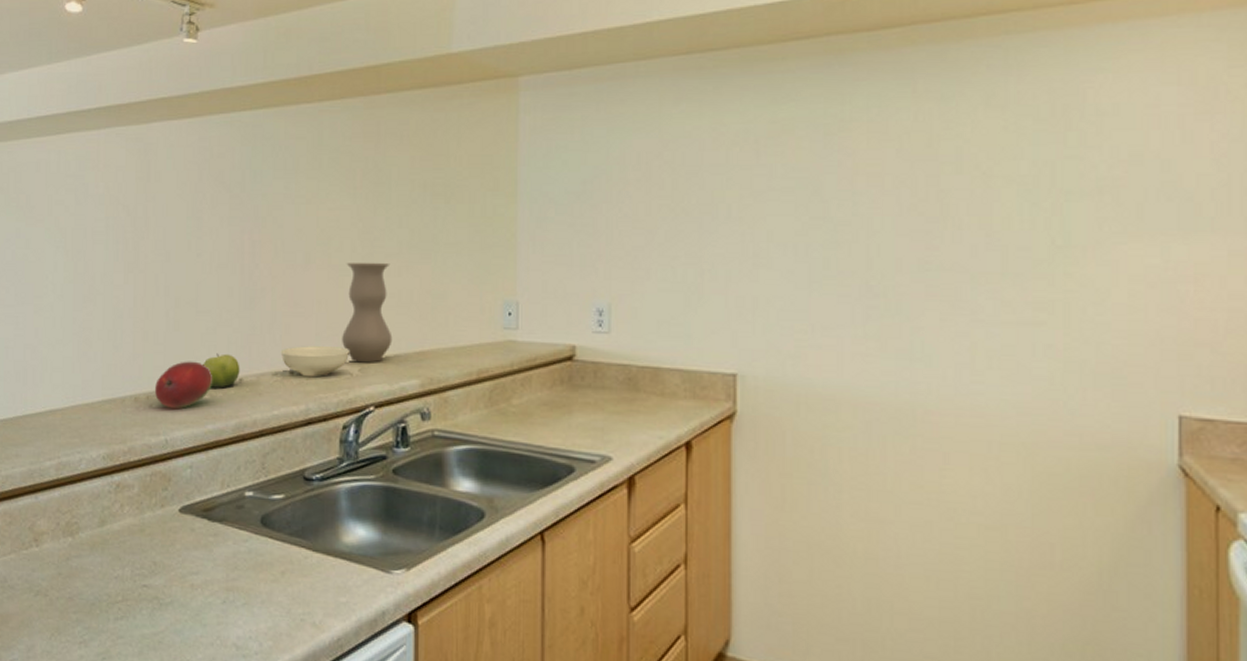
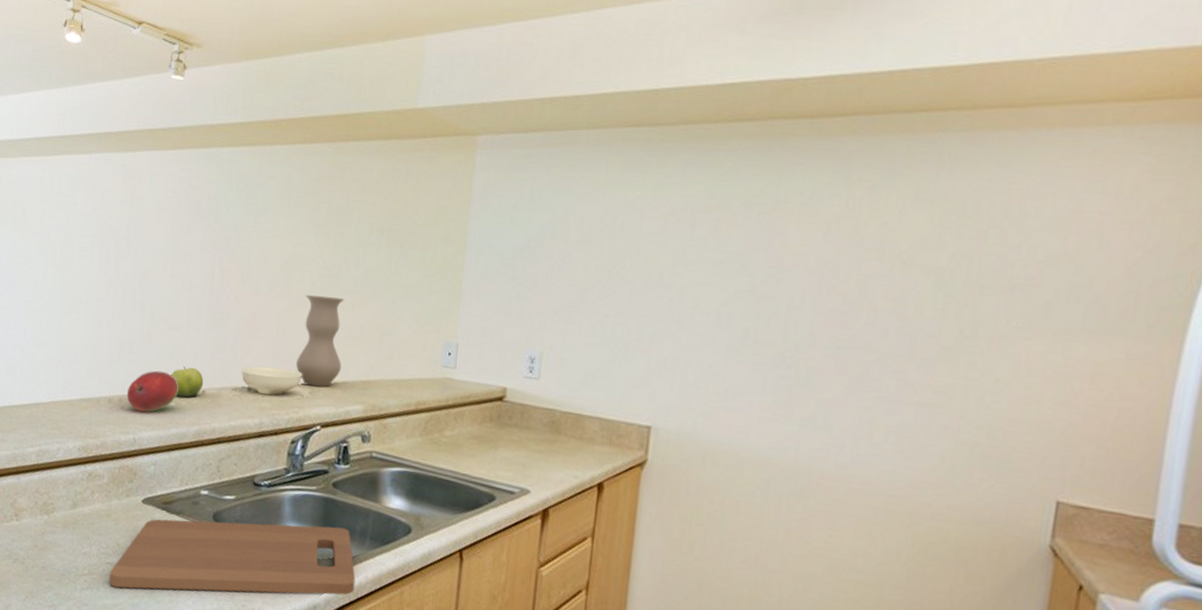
cutting board: none [147,519,427,614] -> present [109,519,356,596]

